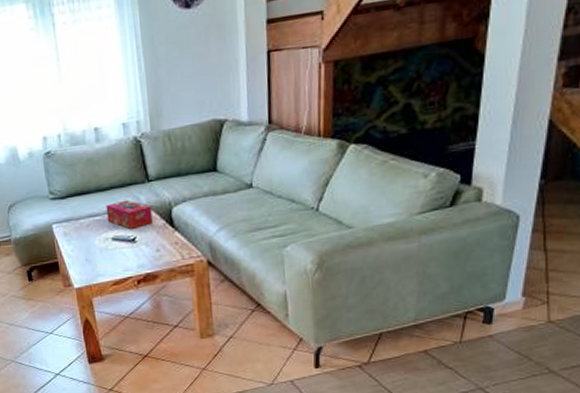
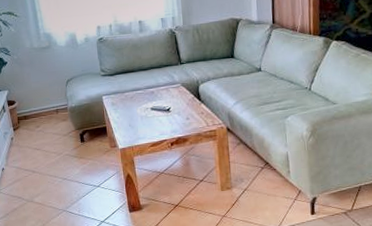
tissue box: present [106,200,153,229] -> none [146,78,184,101]

